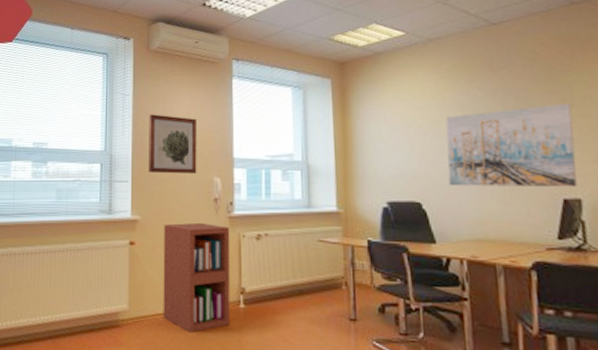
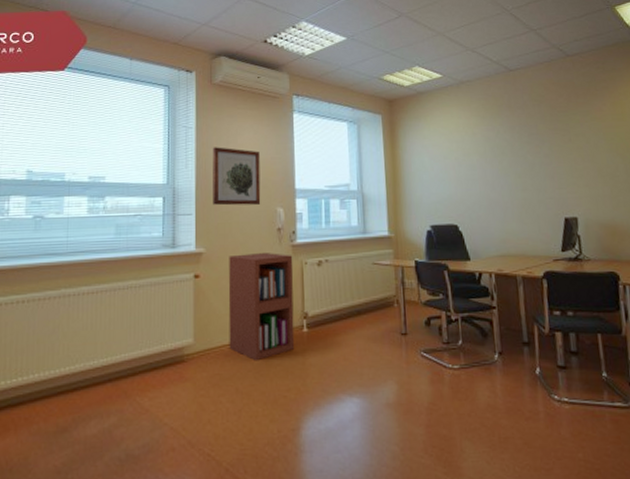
wall art: present [445,103,577,188] -> none [475,138,574,210]

